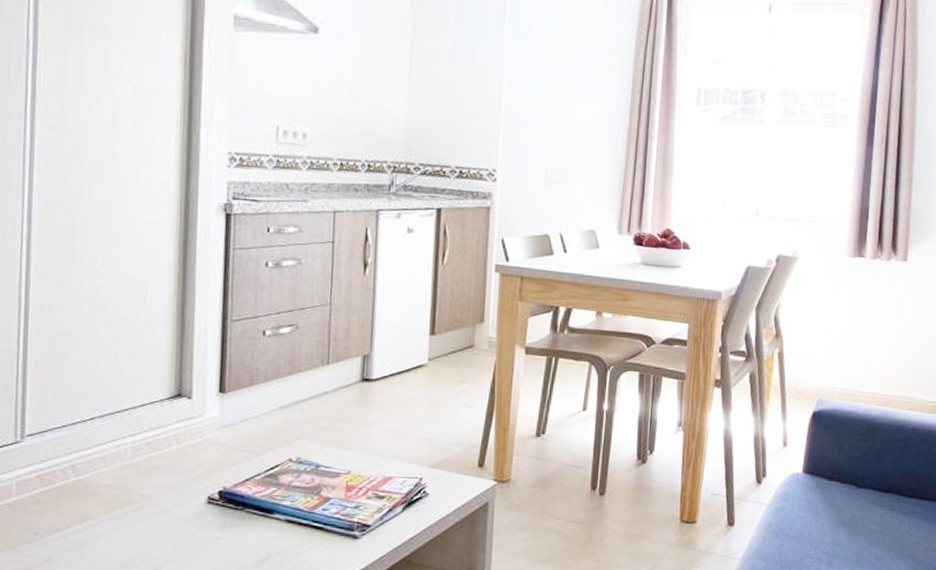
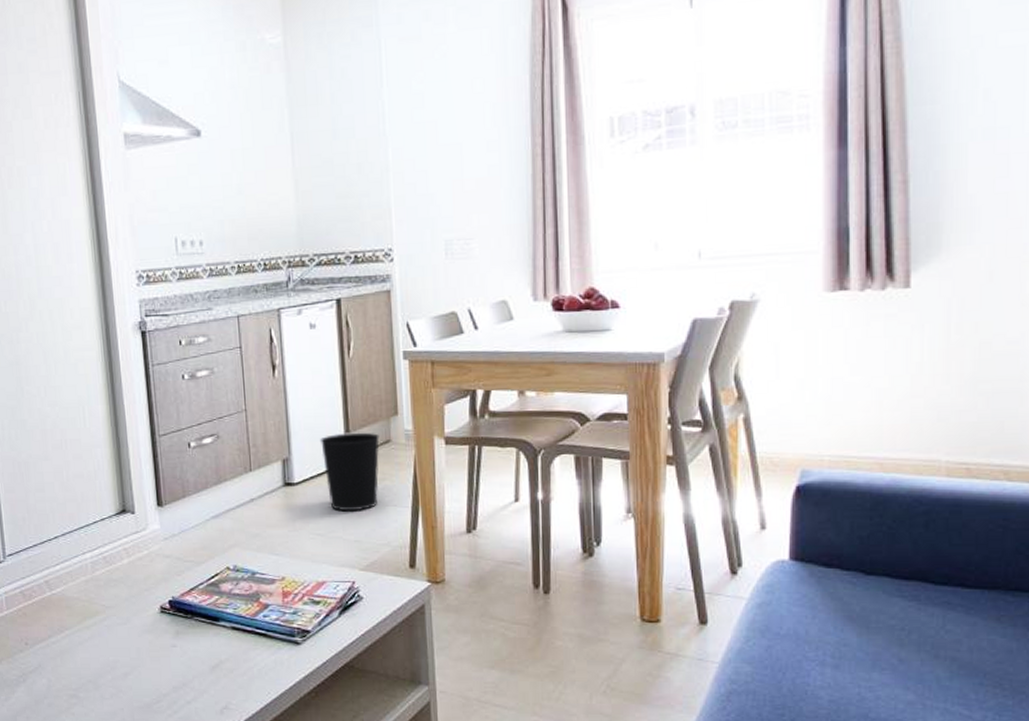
wastebasket: none [403,335,464,411] -> present [319,432,379,512]

